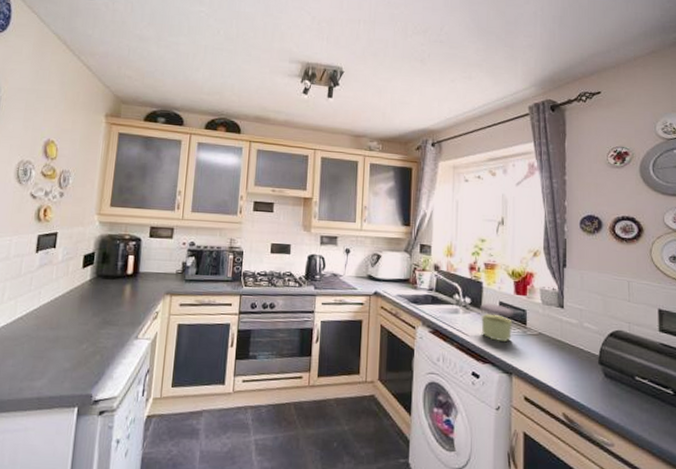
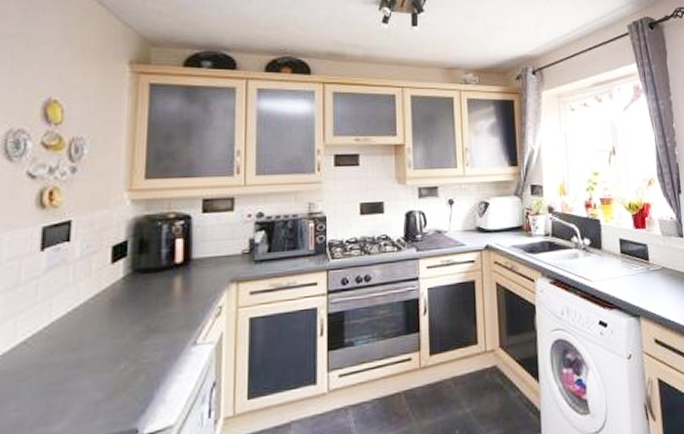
jar: present [479,303,515,343] -> none [599,242,636,284]

